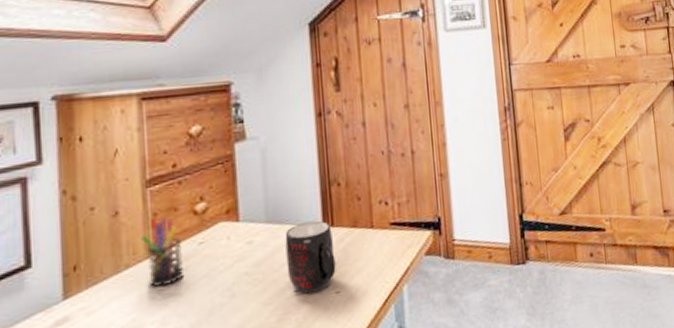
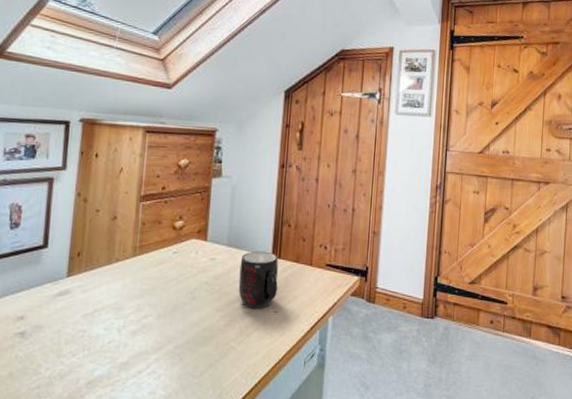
pen holder: present [141,216,183,287] -> none [130,225,161,280]

